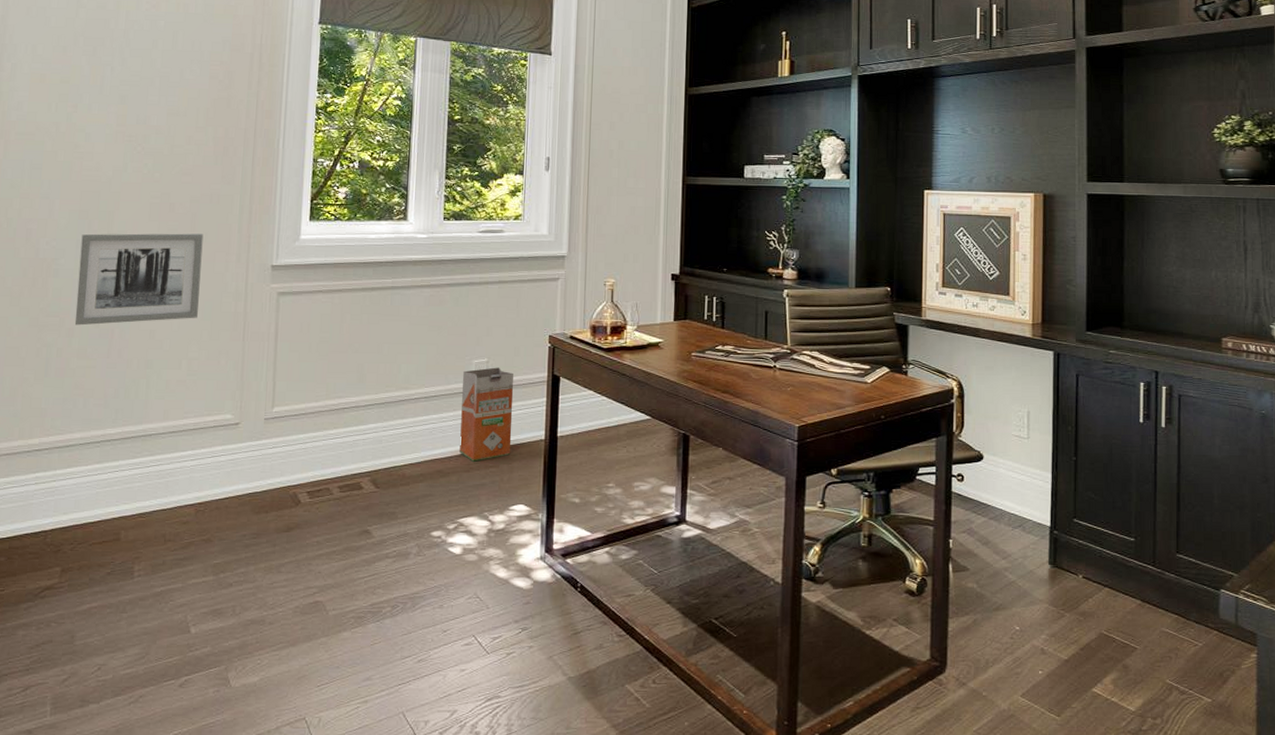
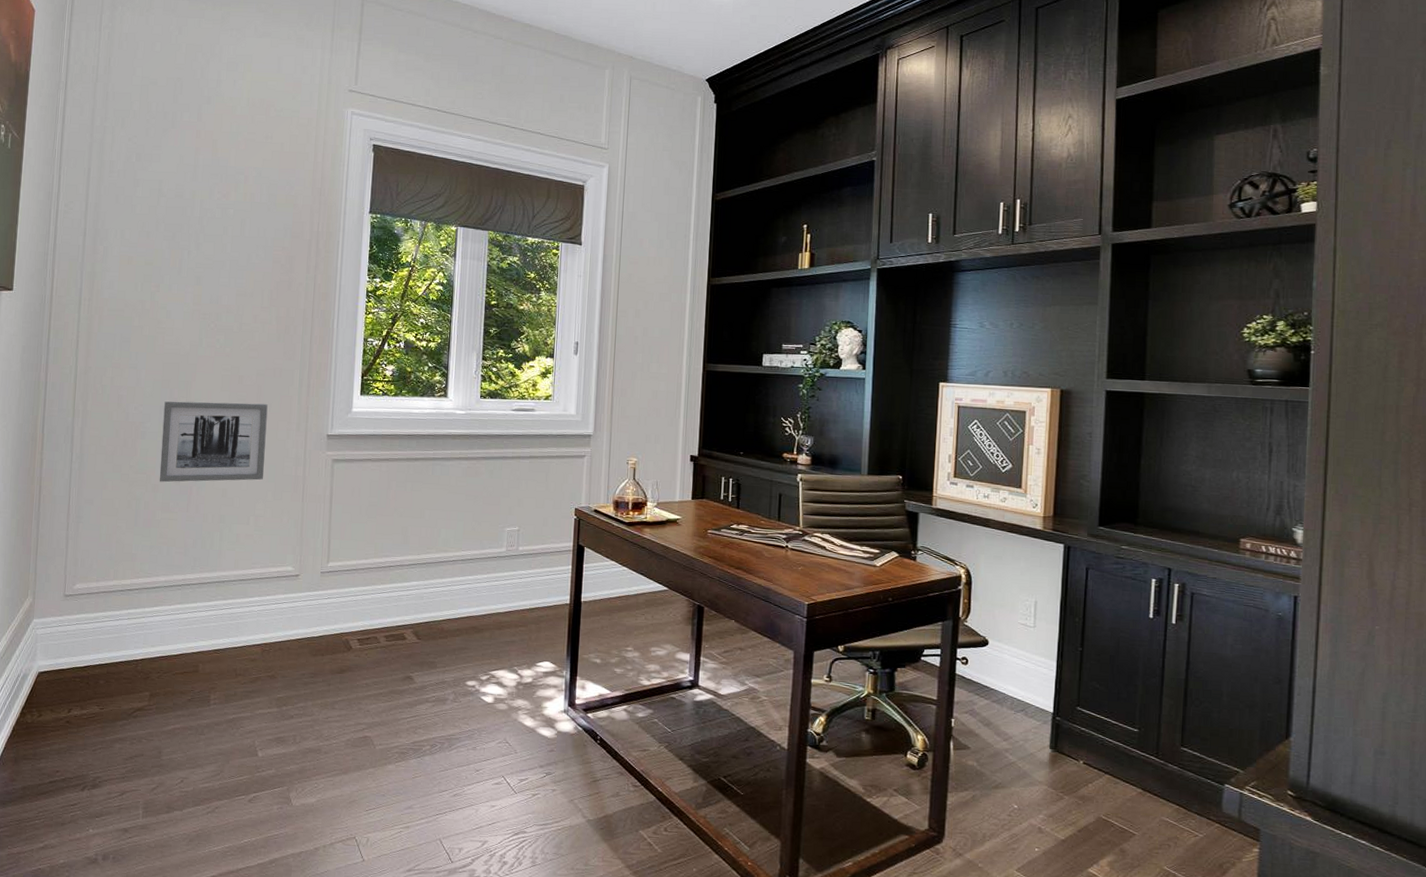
waste bin: present [459,367,513,462] -> none [492,535,542,621]

